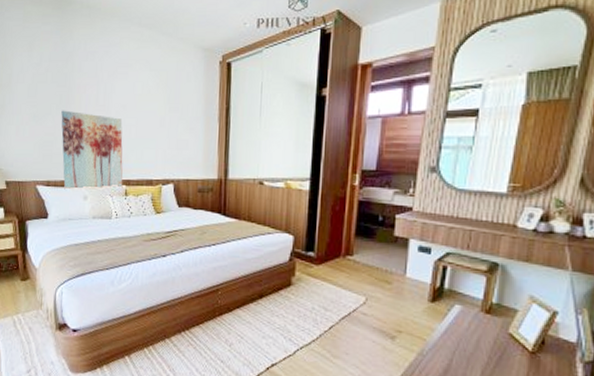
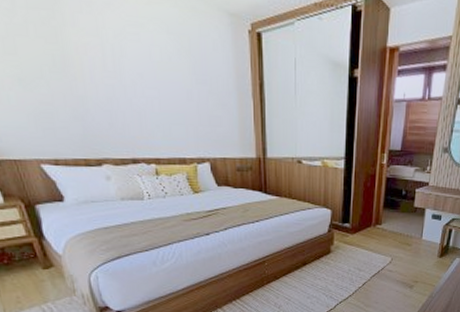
wall art: present [61,110,123,190] -> none [57,74,152,169]

